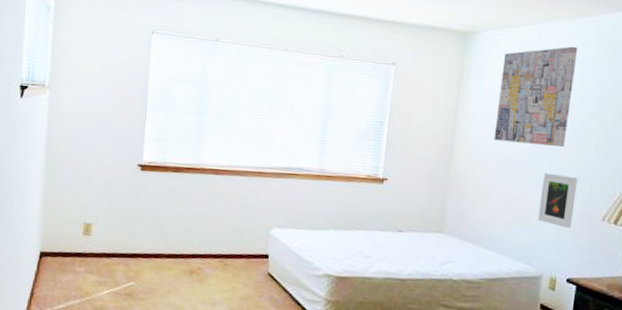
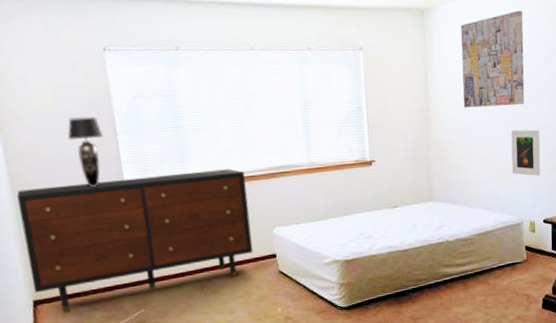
dresser: none [43,147,254,270] -> present [17,169,253,313]
table lamp: none [103,89,135,156] -> present [67,116,104,187]

